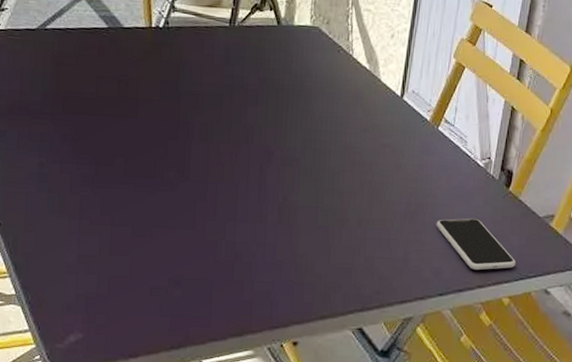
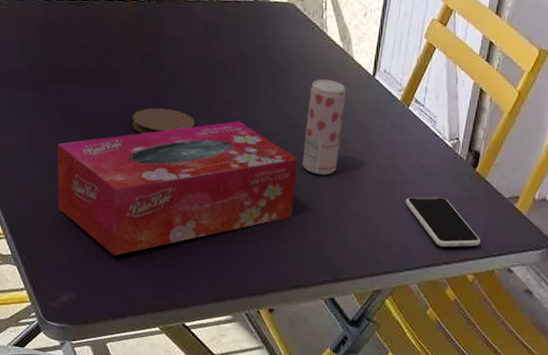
tissue box: none [67,146,323,291] -> present [57,121,298,255]
coaster: none [149,135,216,163] -> present [132,107,196,134]
beverage can: none [328,101,373,200] -> present [302,79,346,175]

